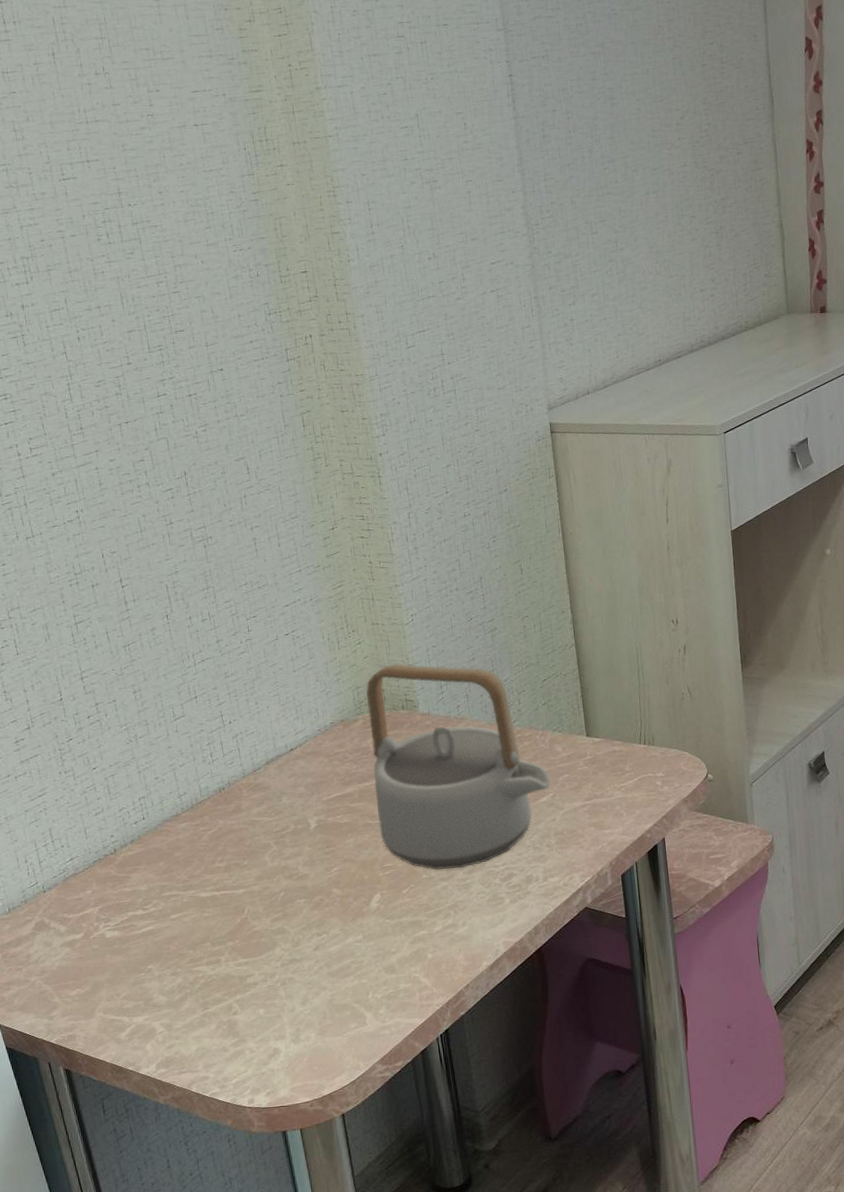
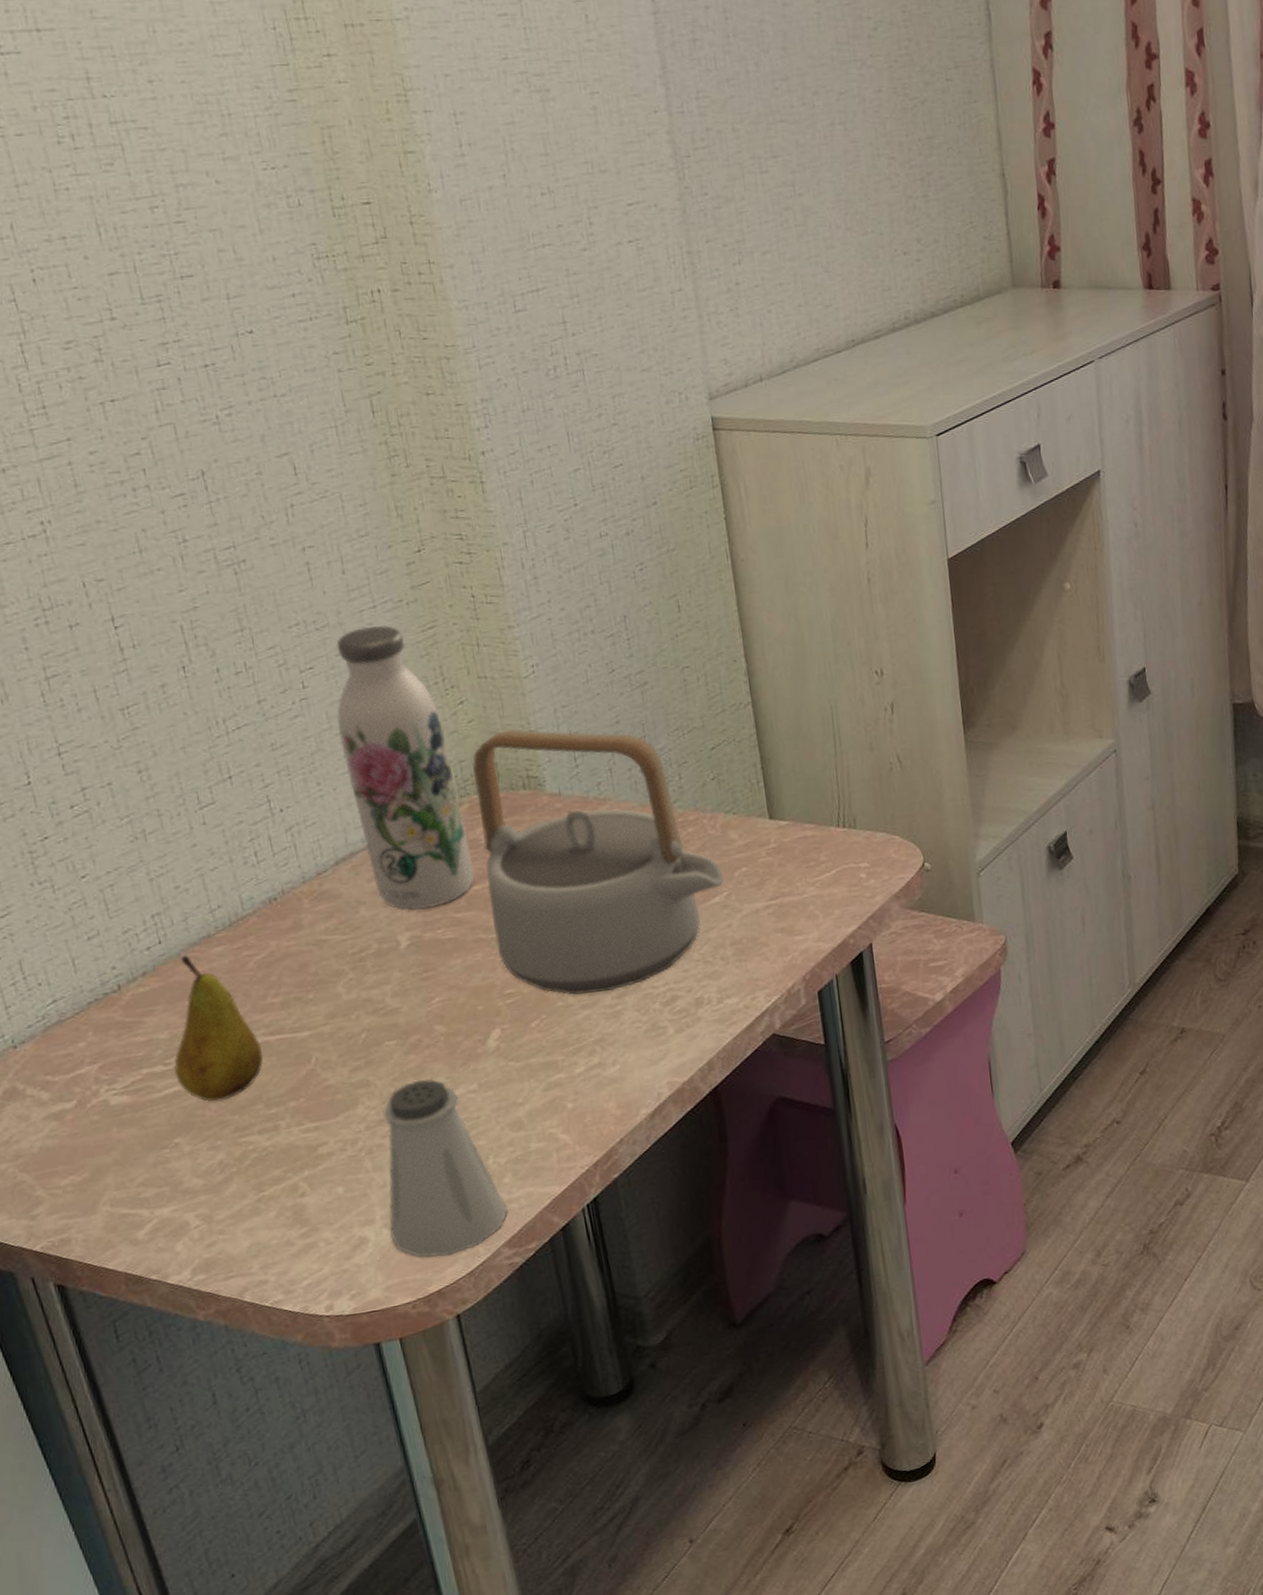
fruit: none [149,828,212,939] -> present [173,955,264,1102]
water bottle: none [271,585,365,800] -> present [336,625,475,910]
saltshaker: none [294,930,383,1068] -> present [383,1079,509,1259]

